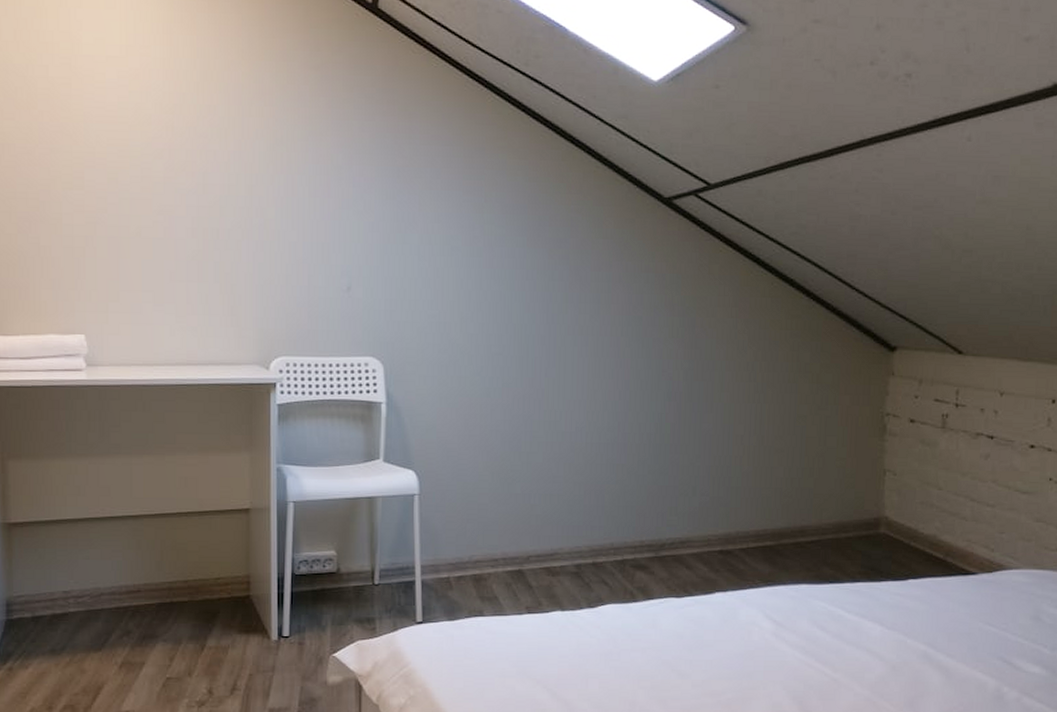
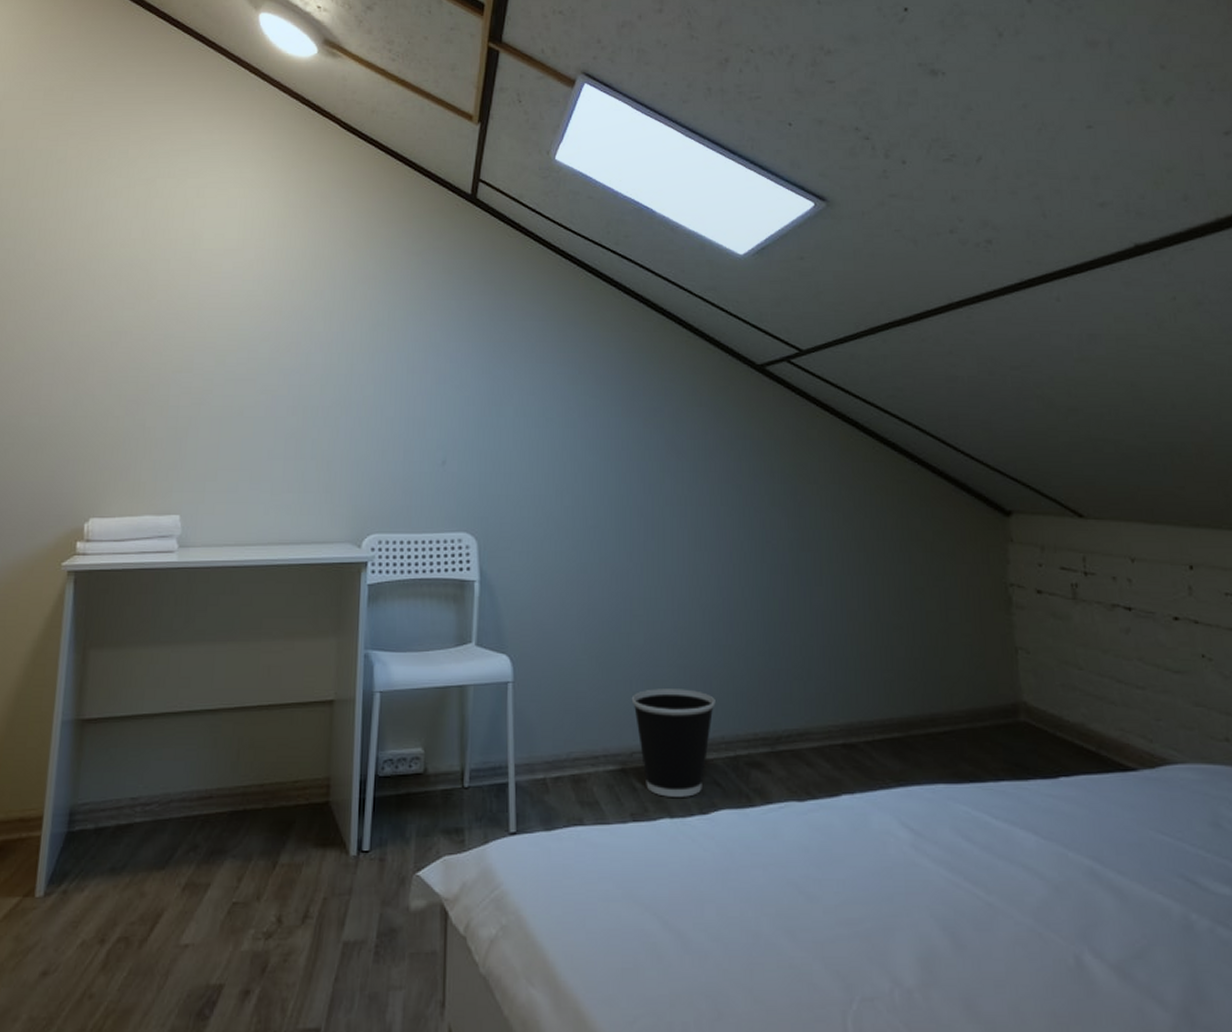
wastebasket: none [529,502,607,594] -> present [631,689,715,797]

